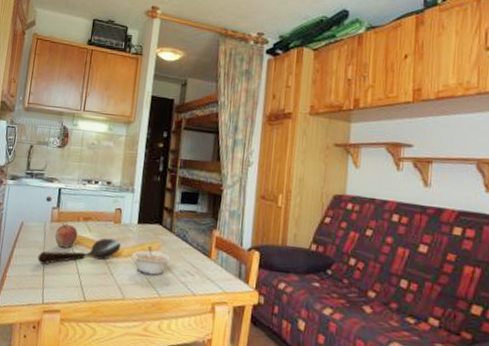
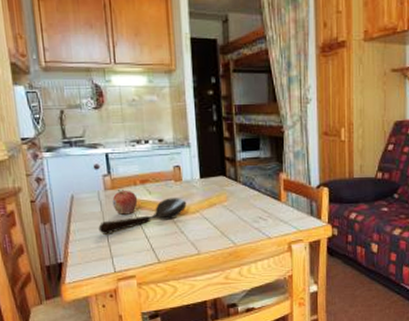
legume: present [132,245,171,275] -> none [200,198,240,226]

